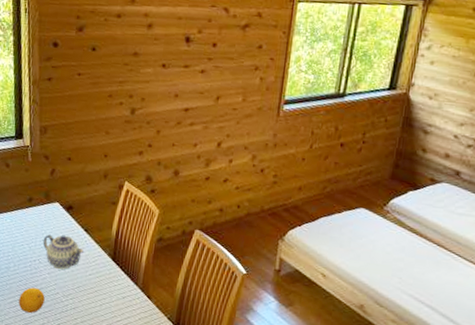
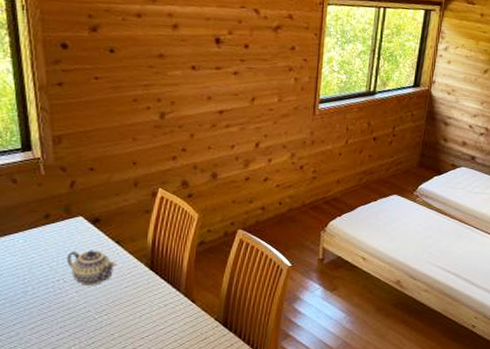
fruit: present [18,287,45,314] -> none [42,309,74,337]

